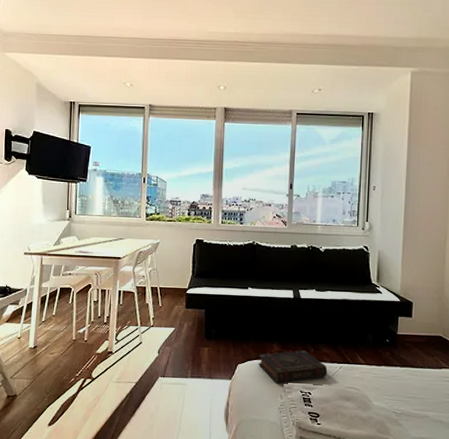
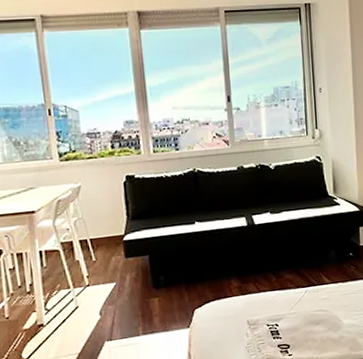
book: present [258,350,328,383] -> none [216,280,293,321]

